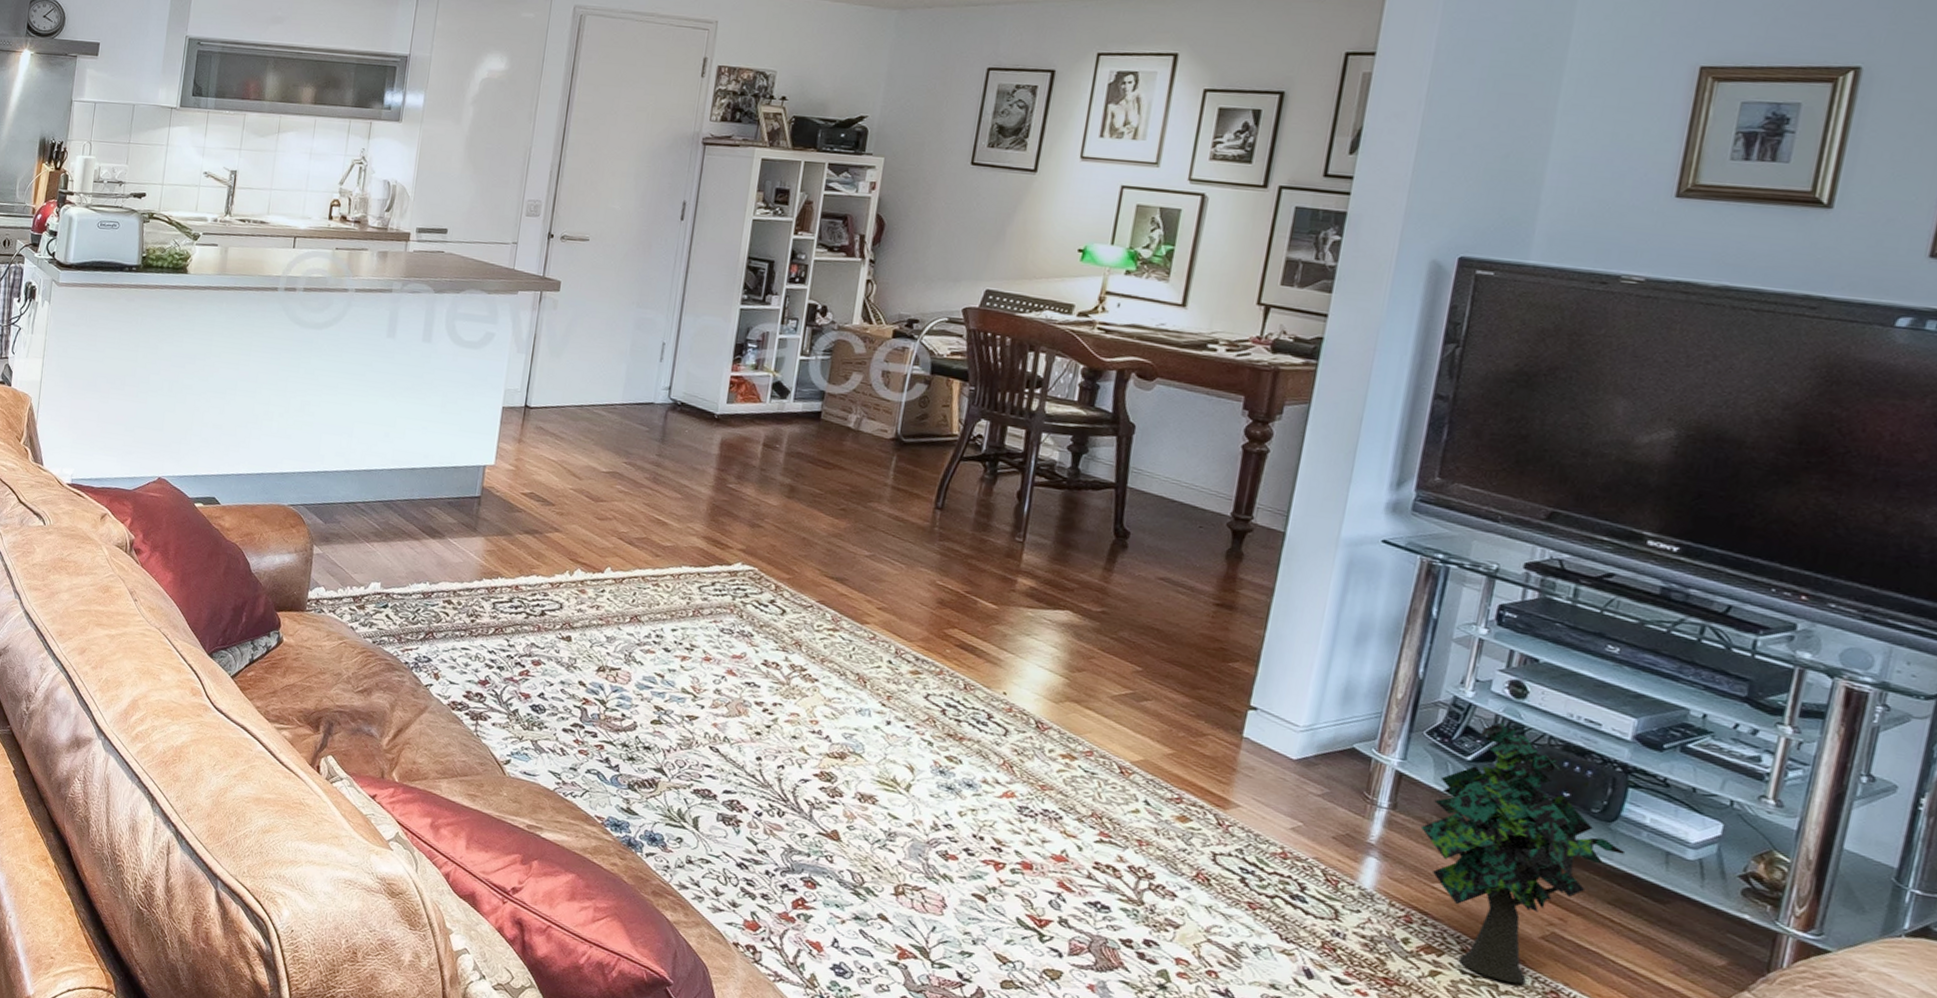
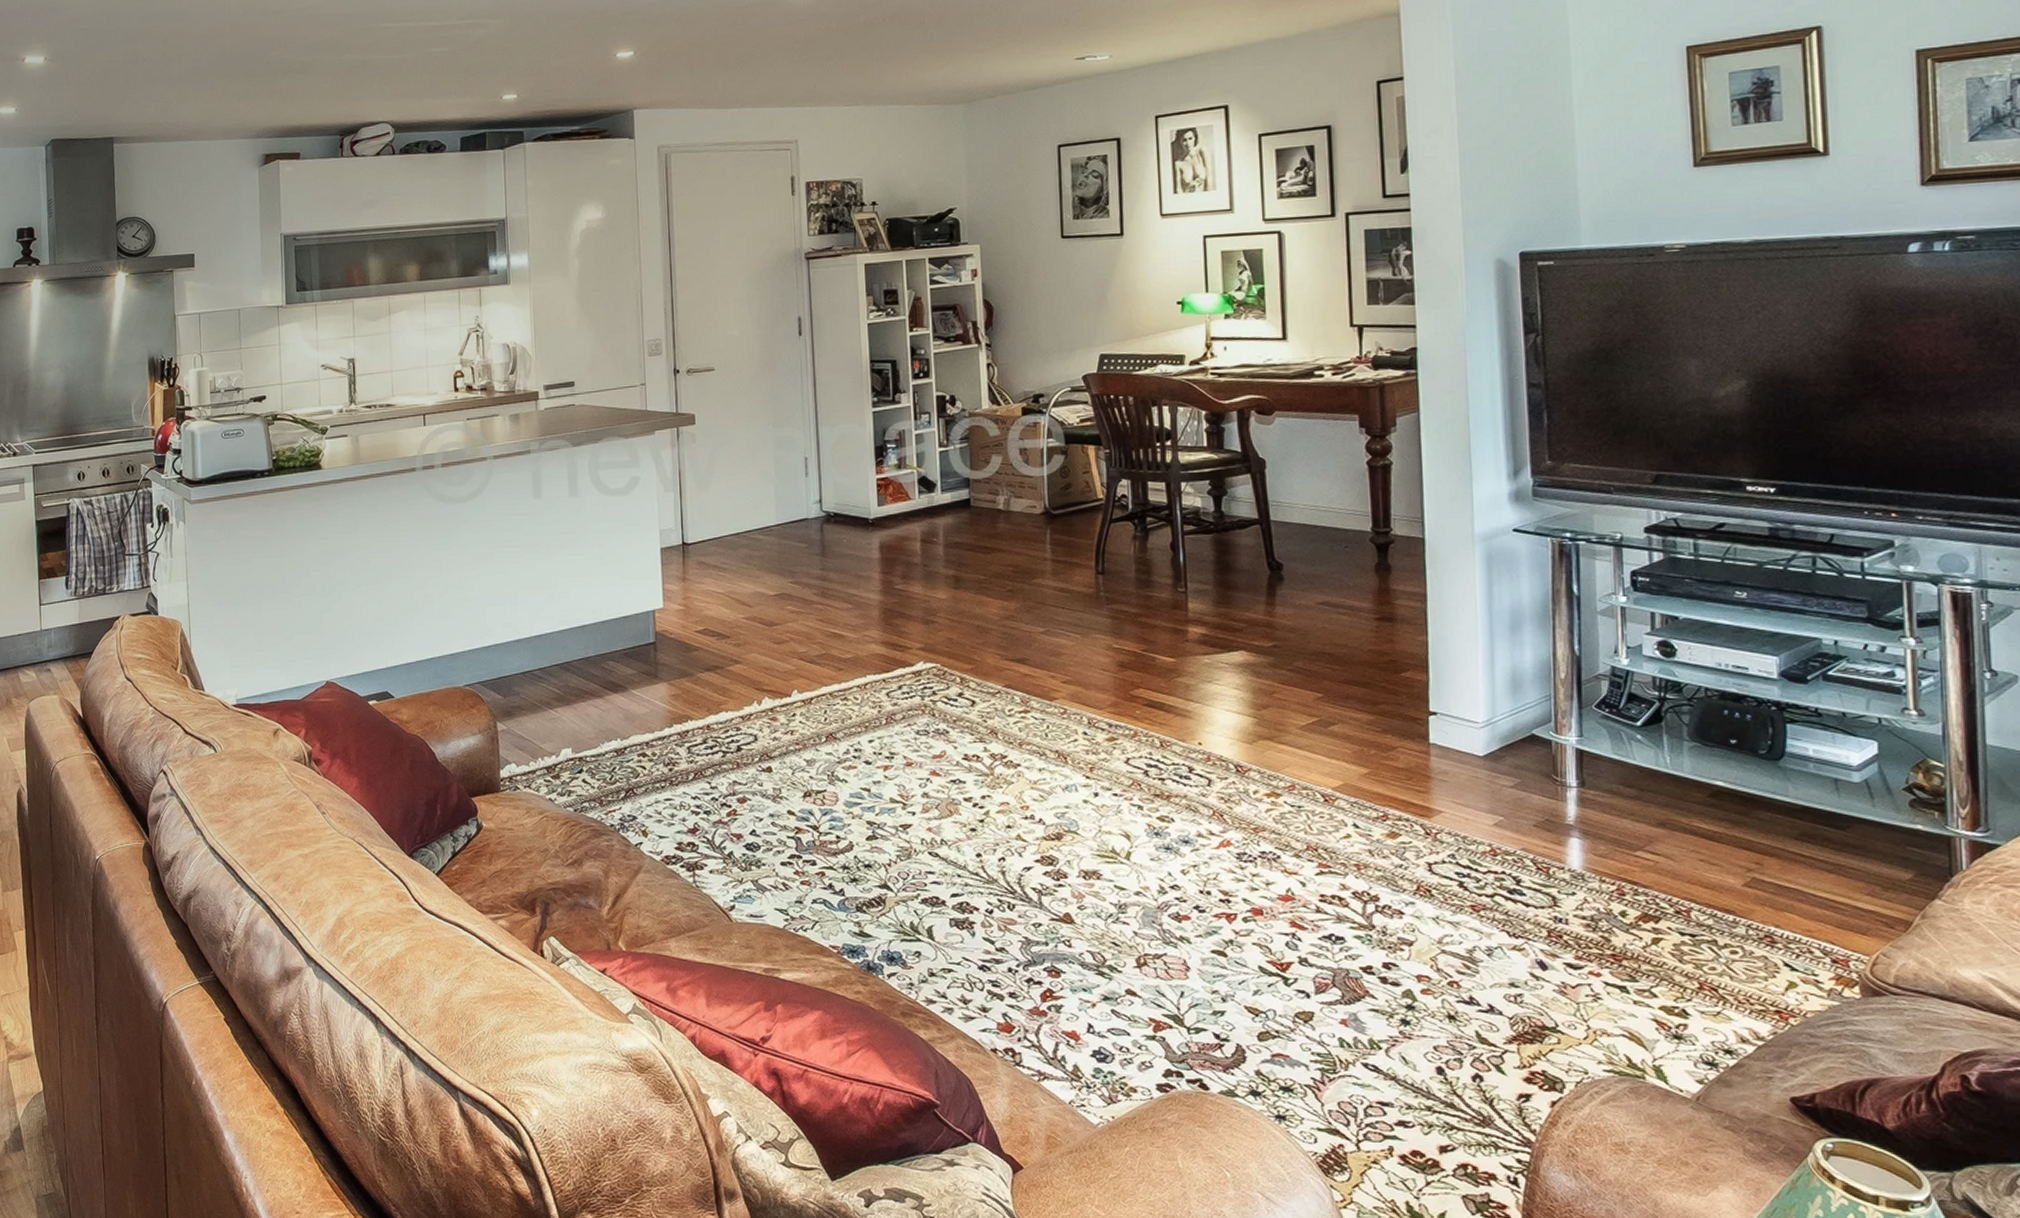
decorative plant: present [1420,722,1626,984] -> none [1610,683,1799,935]

